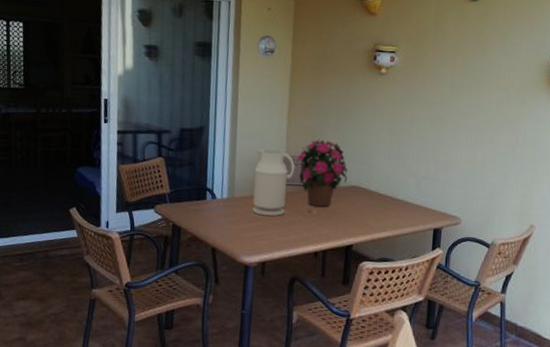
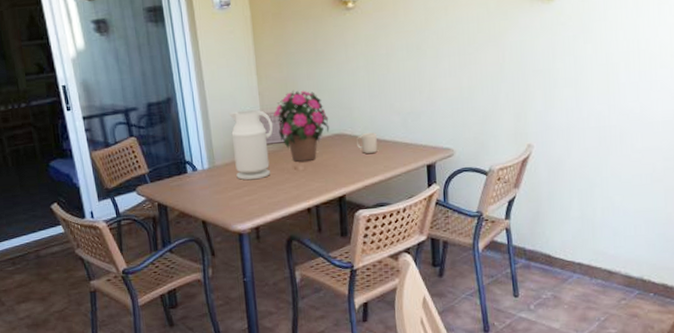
cup: none [371,189,390,210] -> present [357,132,378,155]

